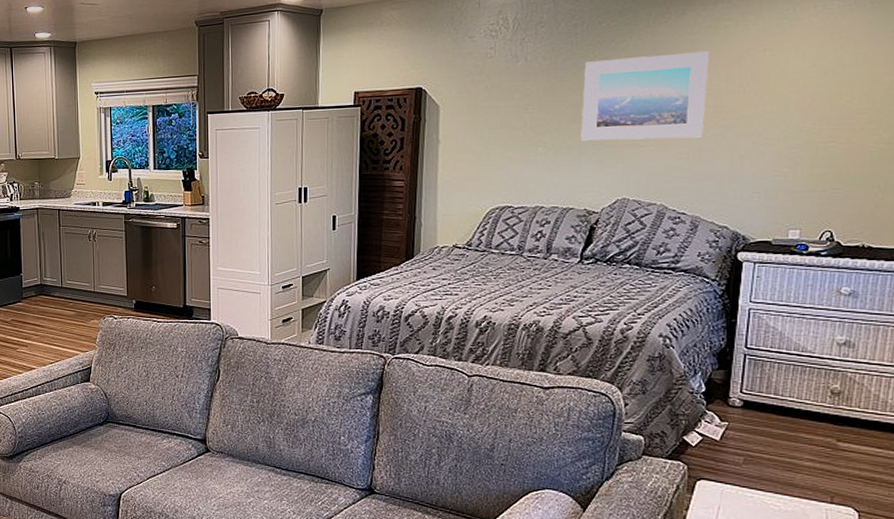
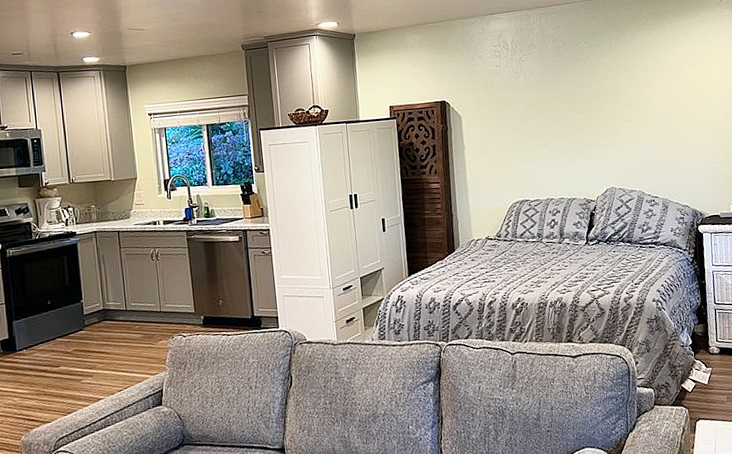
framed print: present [581,50,710,141] -> none [569,65,662,141]

